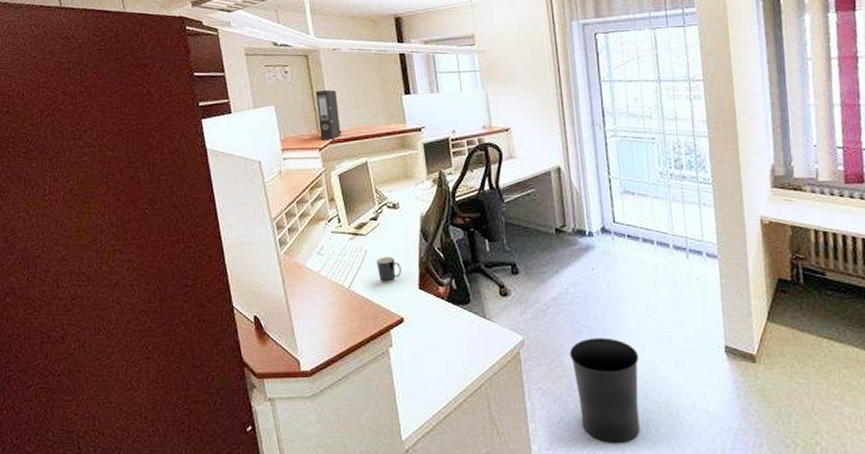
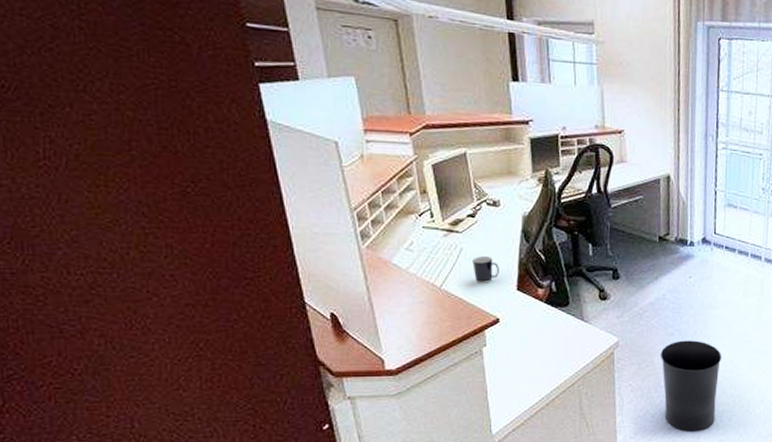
binder: present [315,89,341,141] -> none [406,64,436,125]

